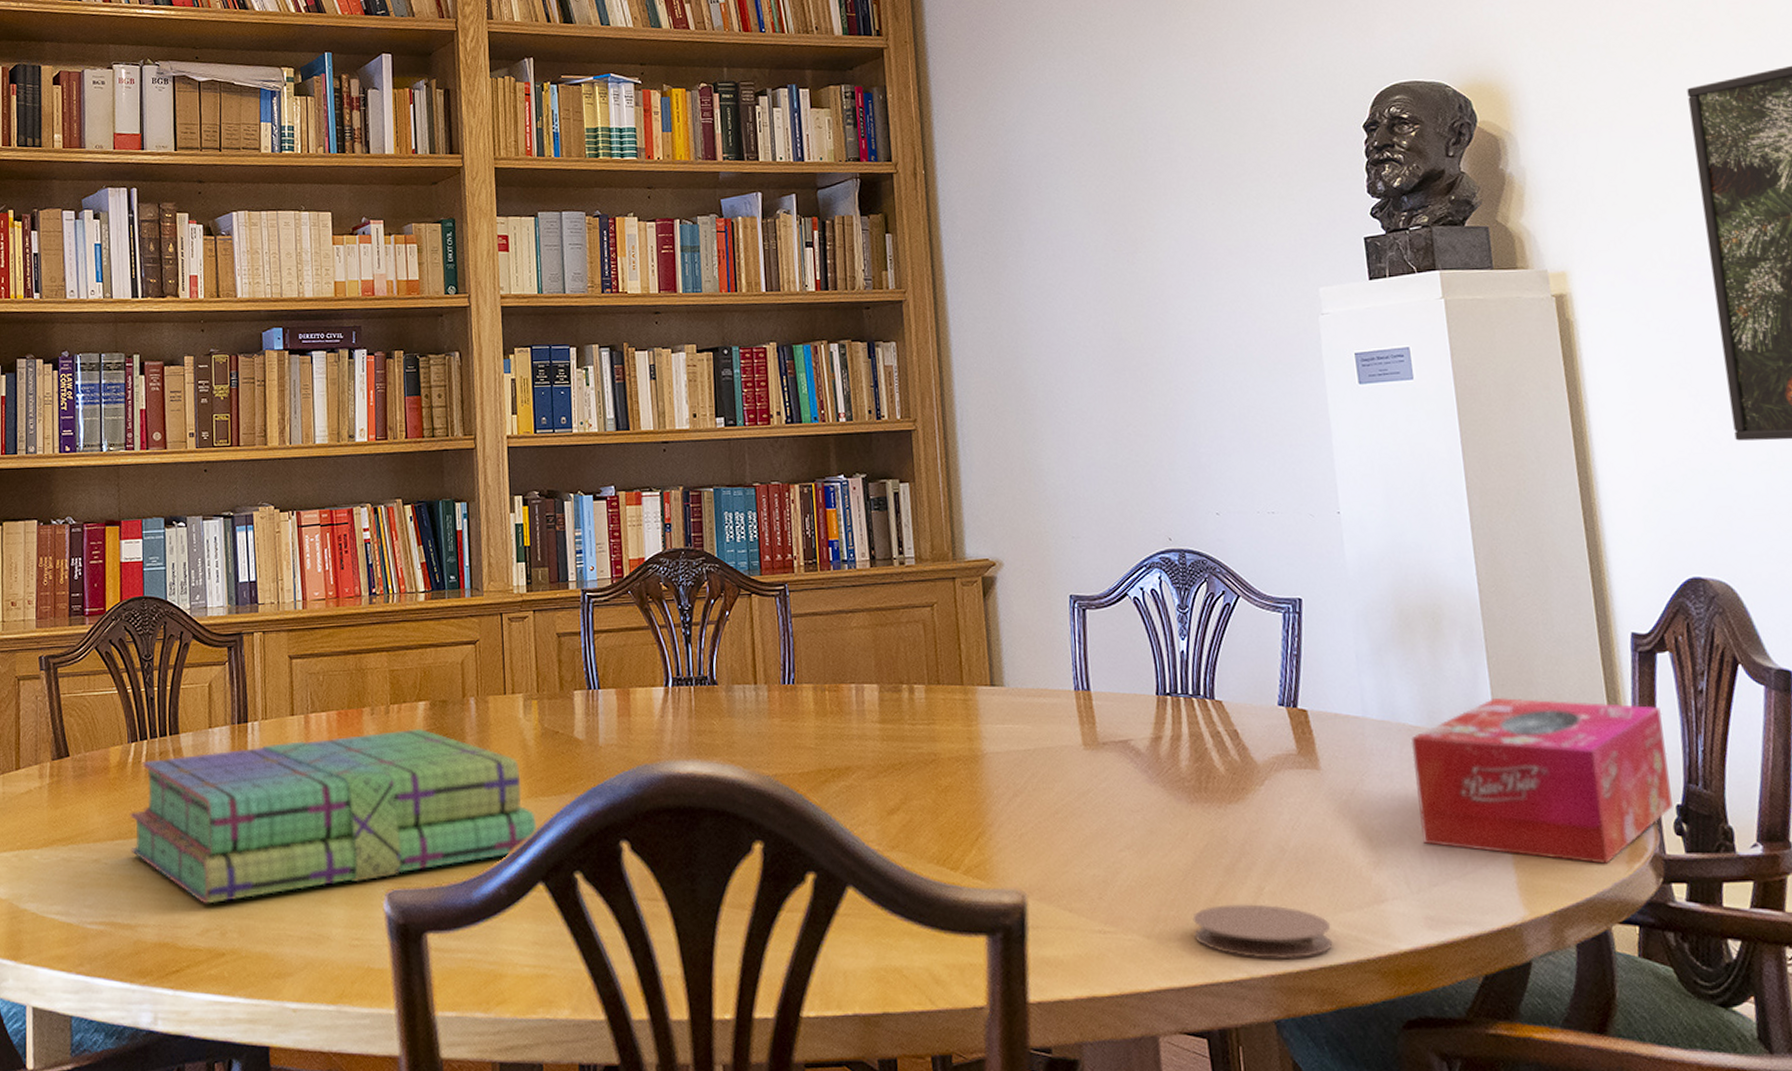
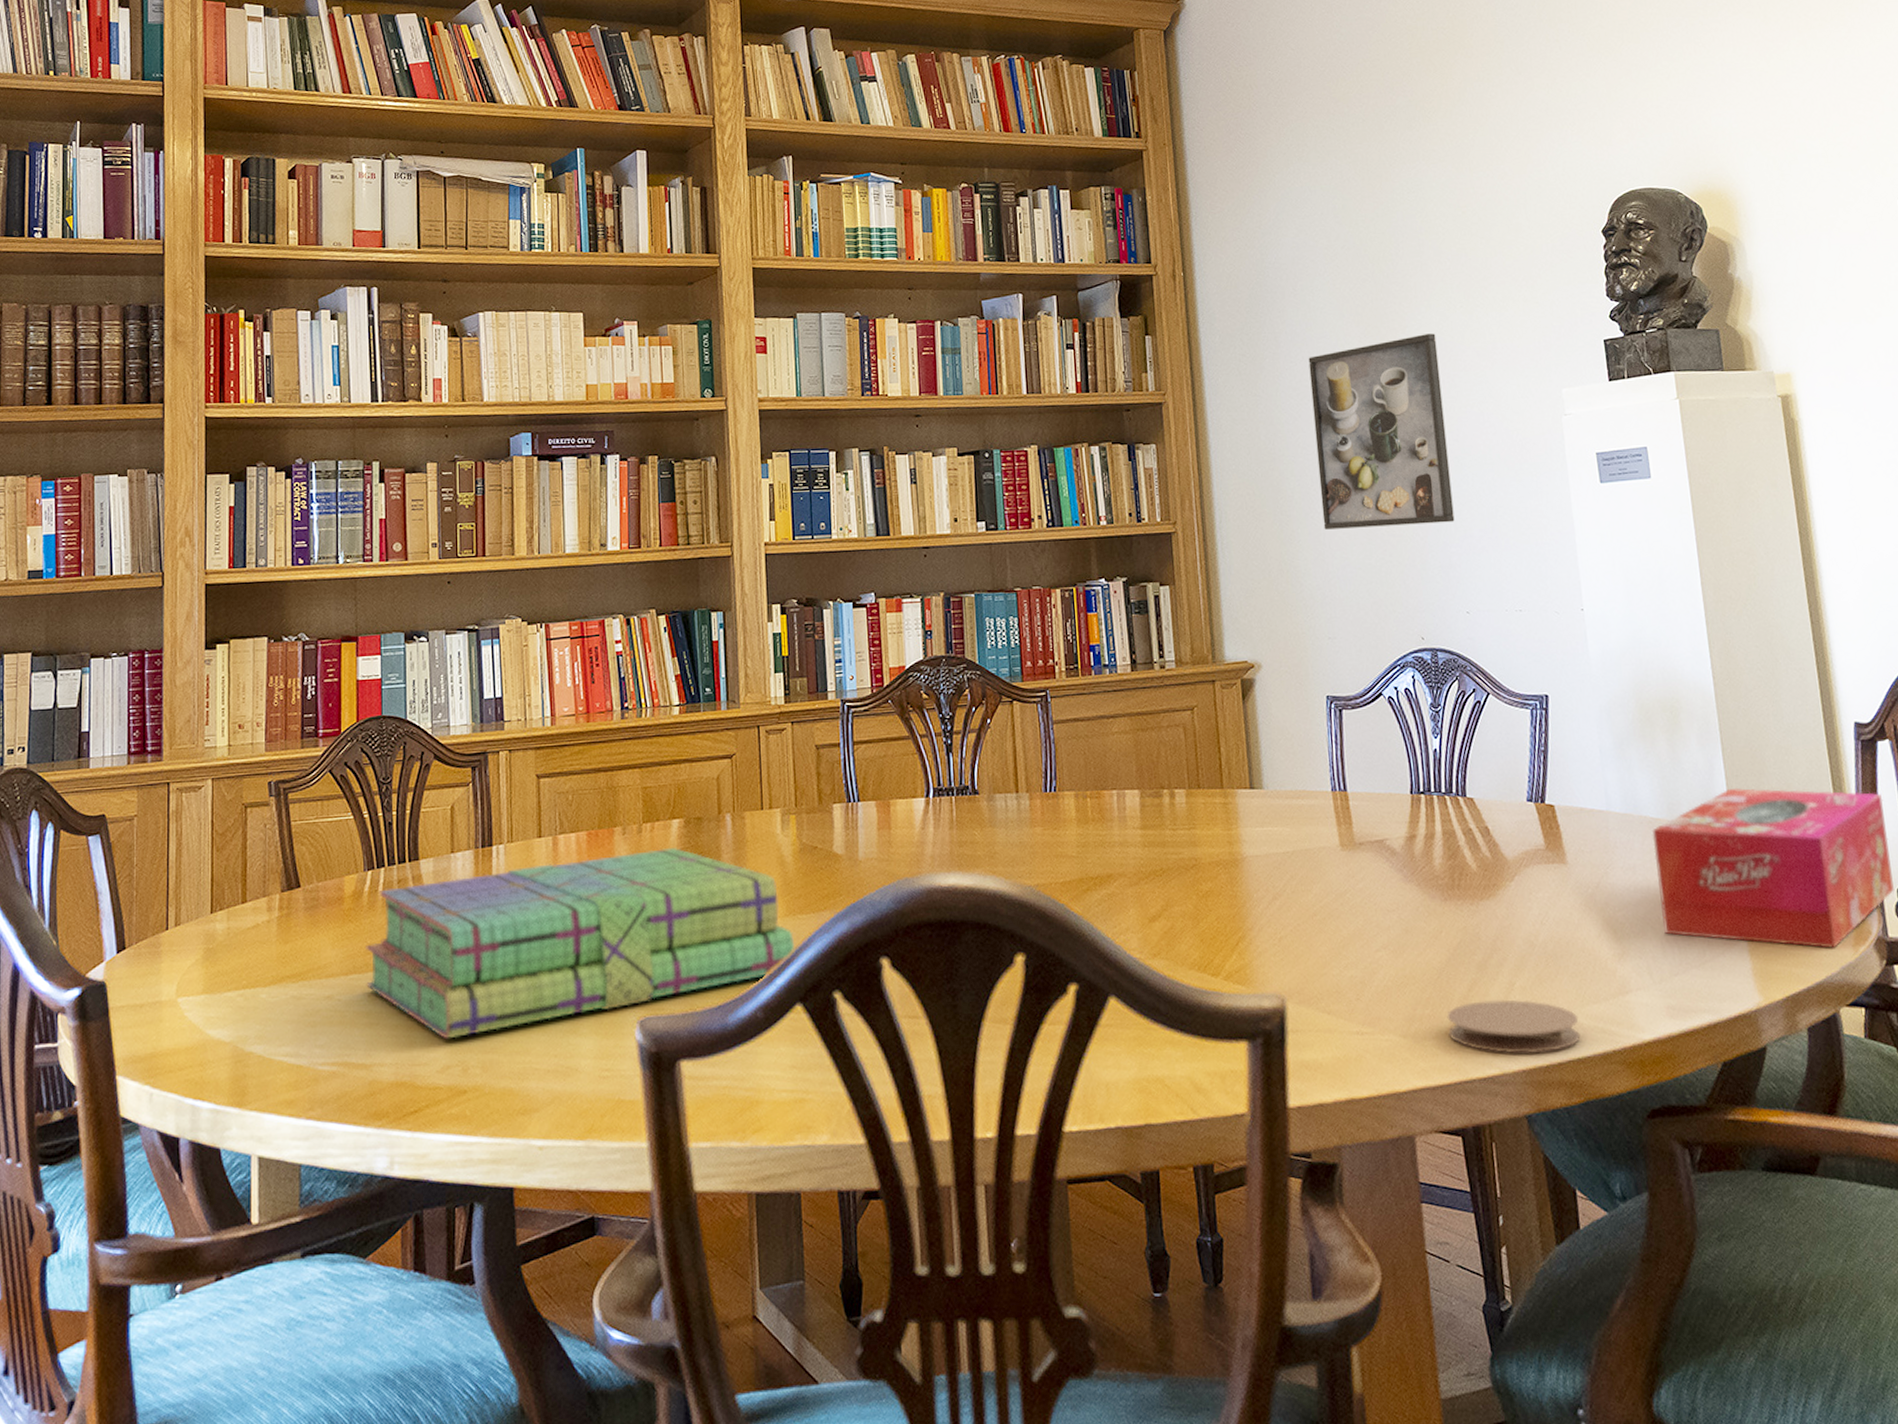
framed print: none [1052,231,1205,429] -> present [1308,333,1455,530]

